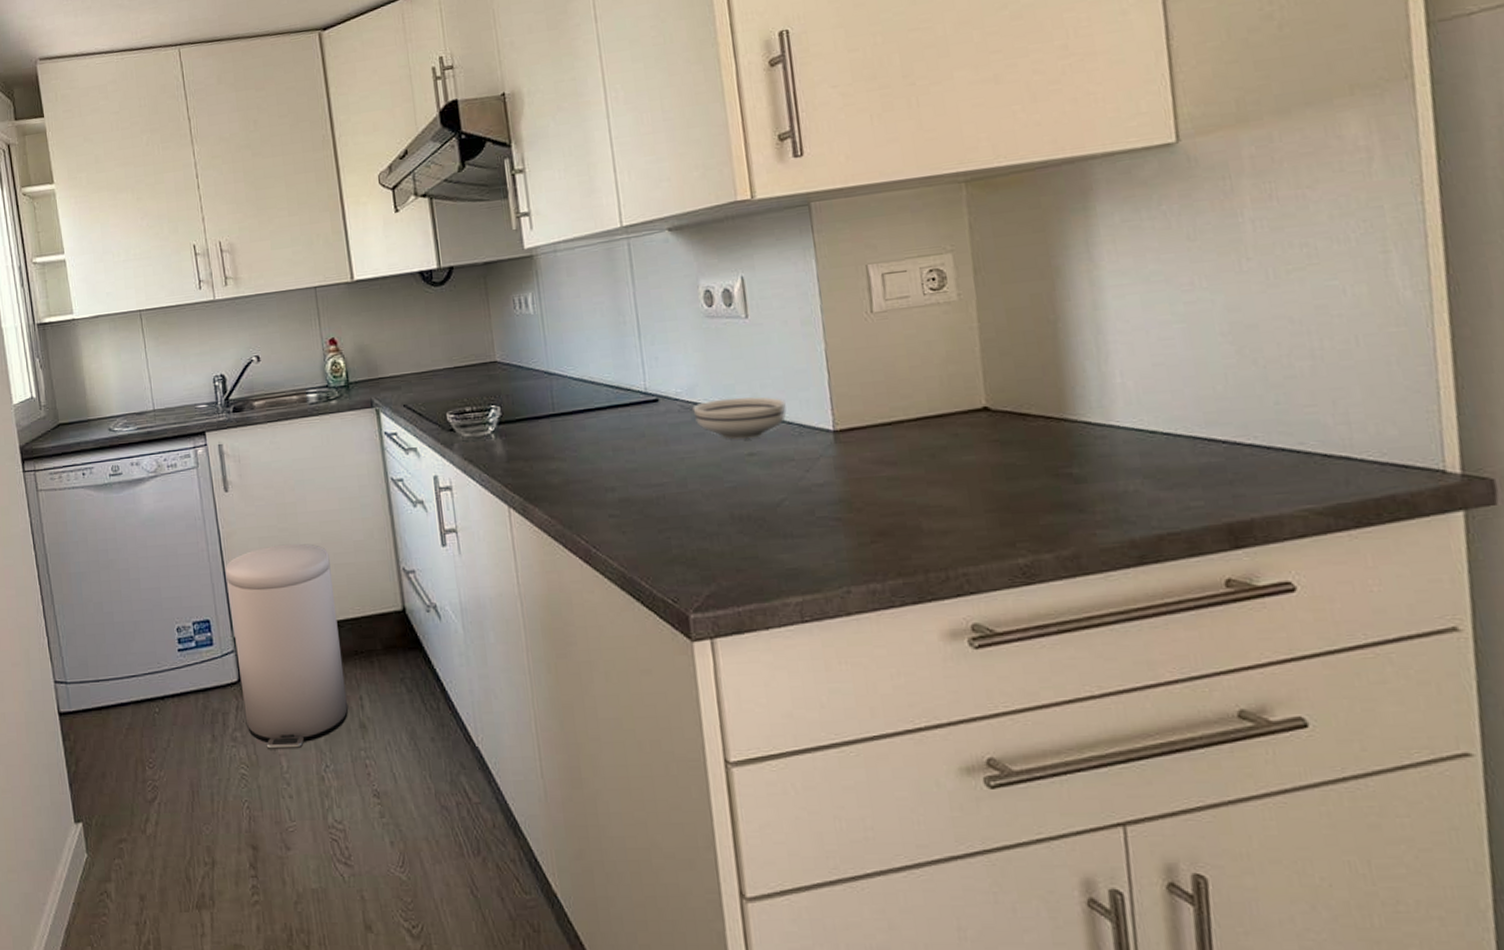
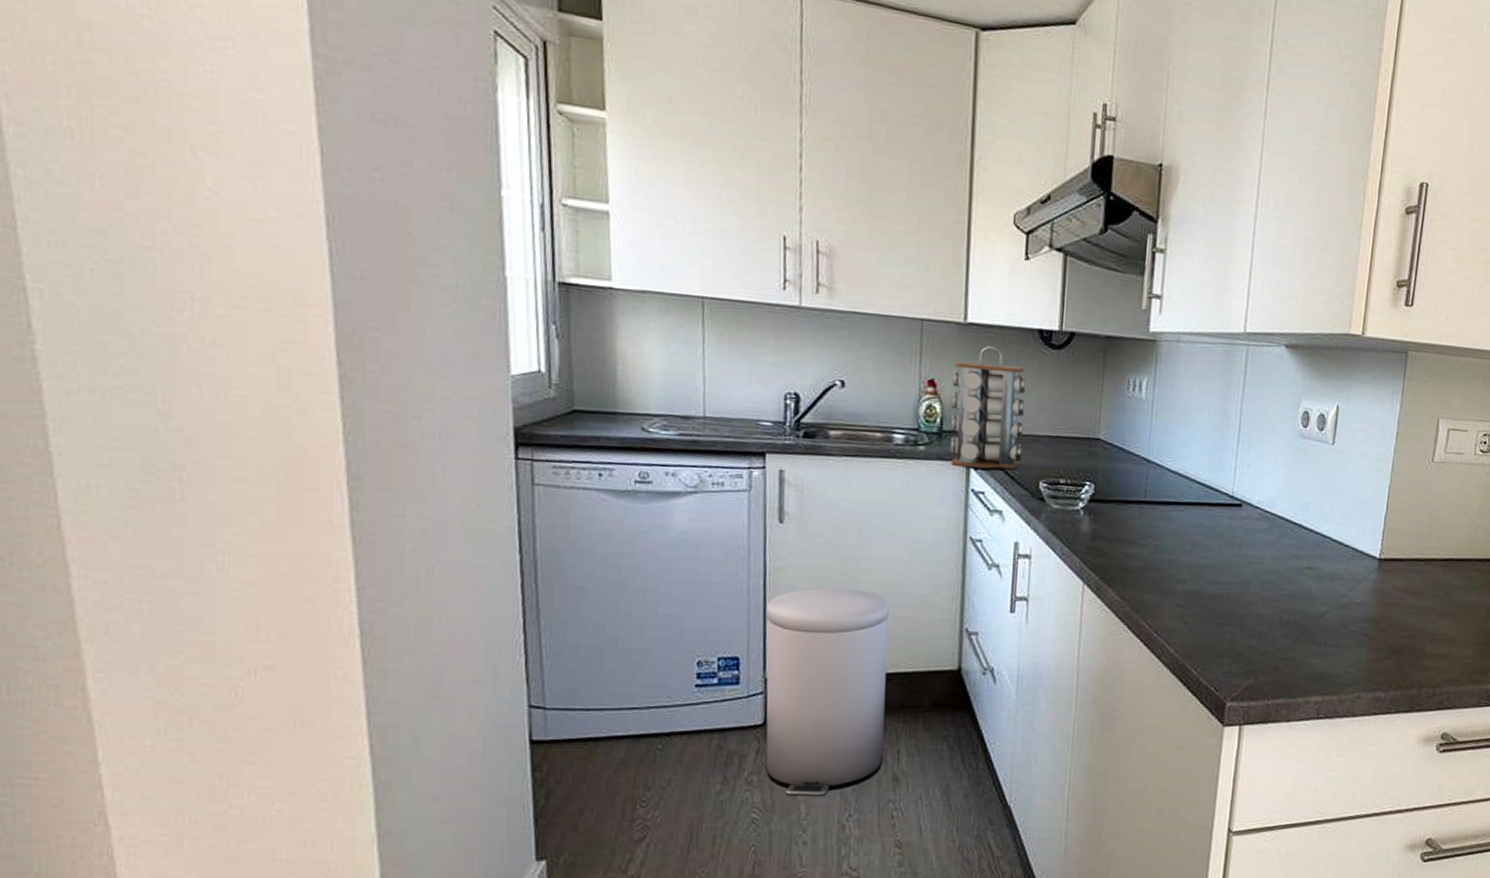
spice rack: none [349,297,426,414] -> present [949,346,1026,471]
bowl: present [692,397,787,440] -> none [1269,514,1348,555]

